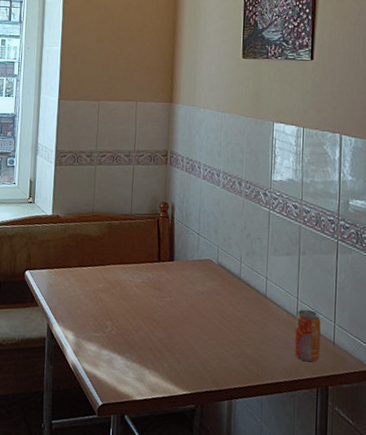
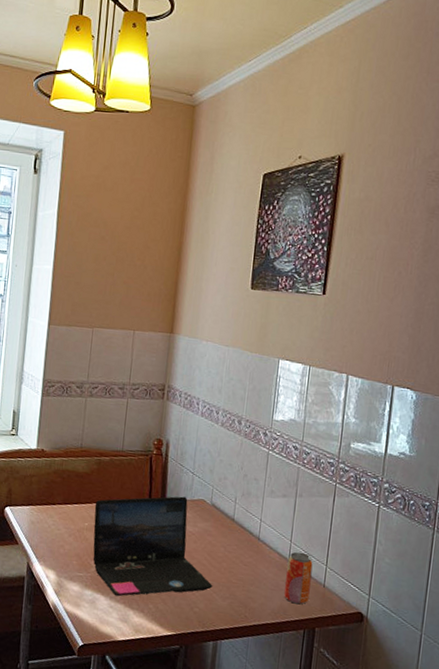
laptop: none [107,257,224,356] -> present [93,496,213,597]

